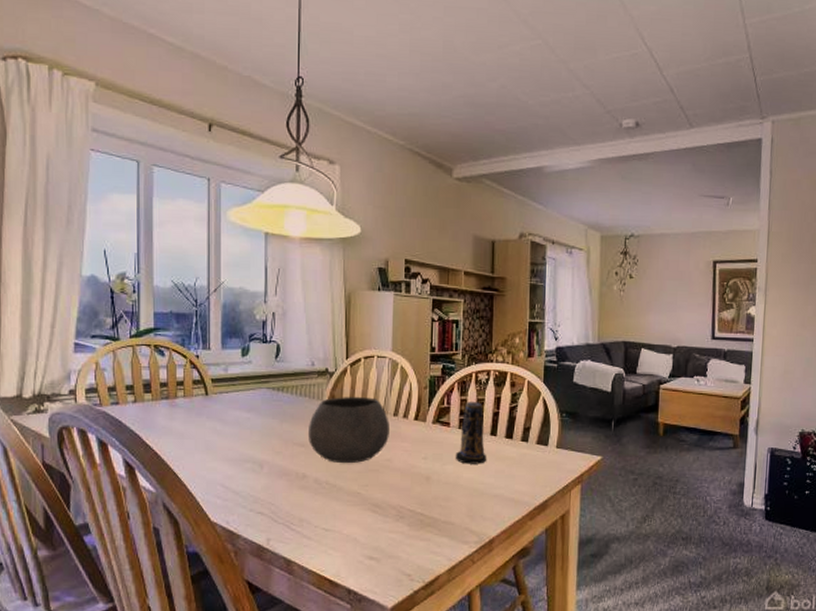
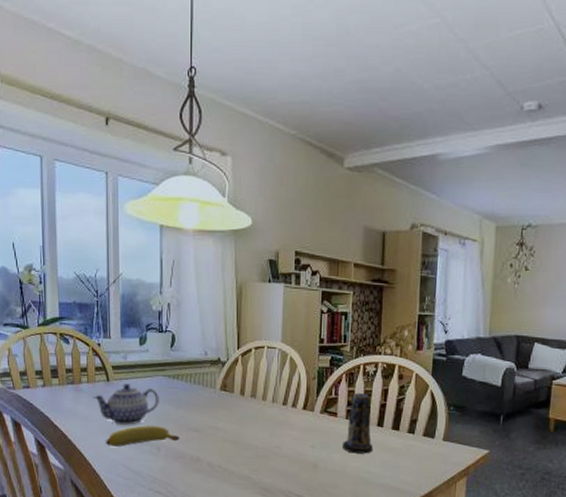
teapot: none [189,397,262,442] -> present [93,384,159,425]
banana: none [203,442,284,465] -> present [106,425,179,447]
bowl: present [309,396,389,464] -> none [202,385,279,449]

